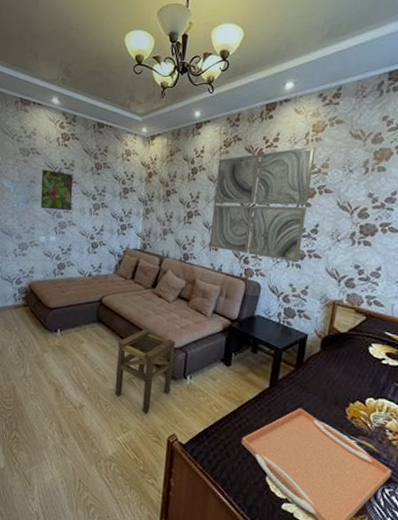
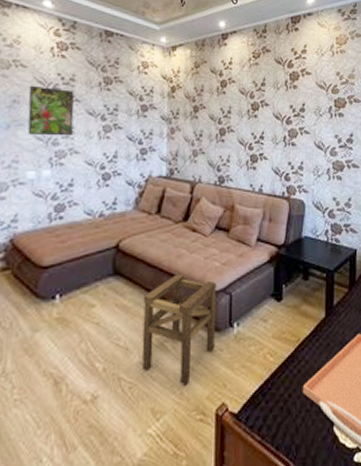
wall art: present [209,147,316,262] -> none [246,58,342,174]

